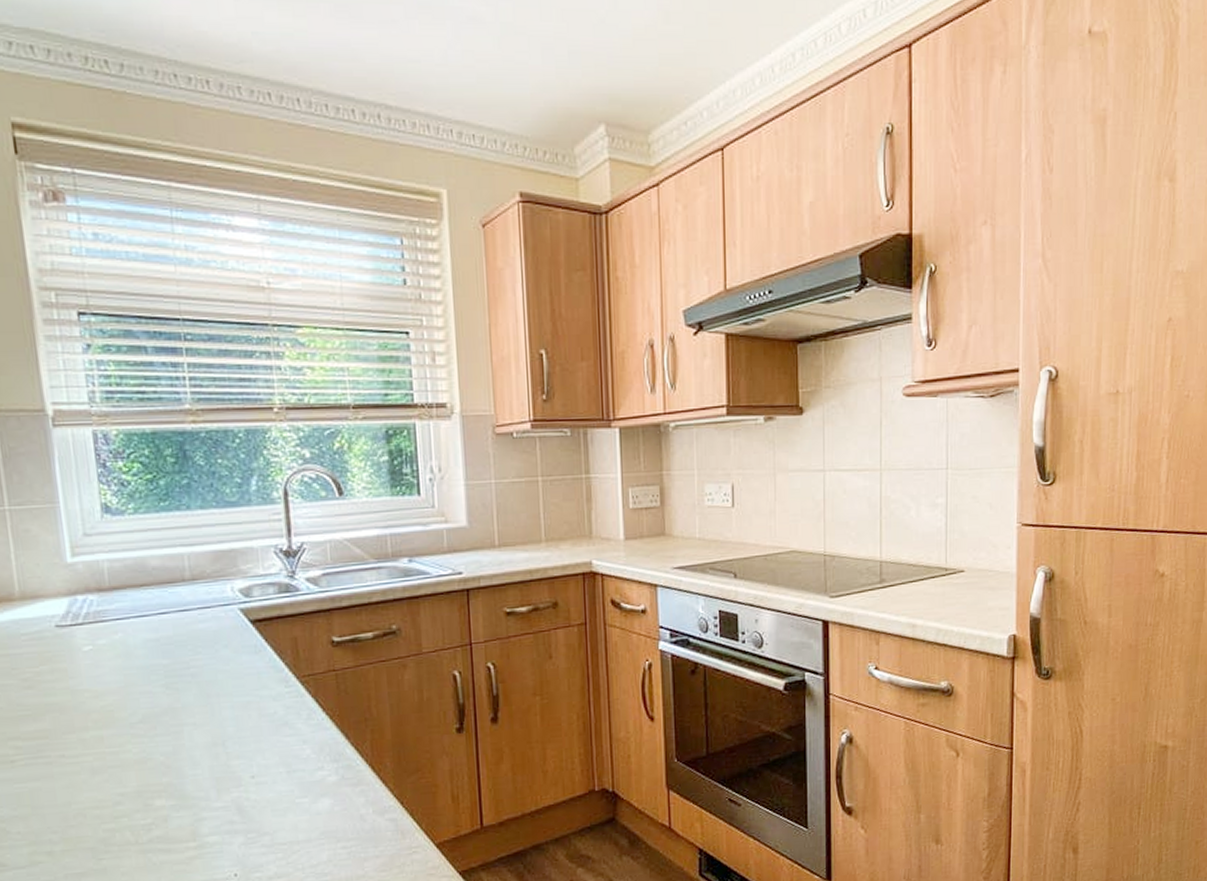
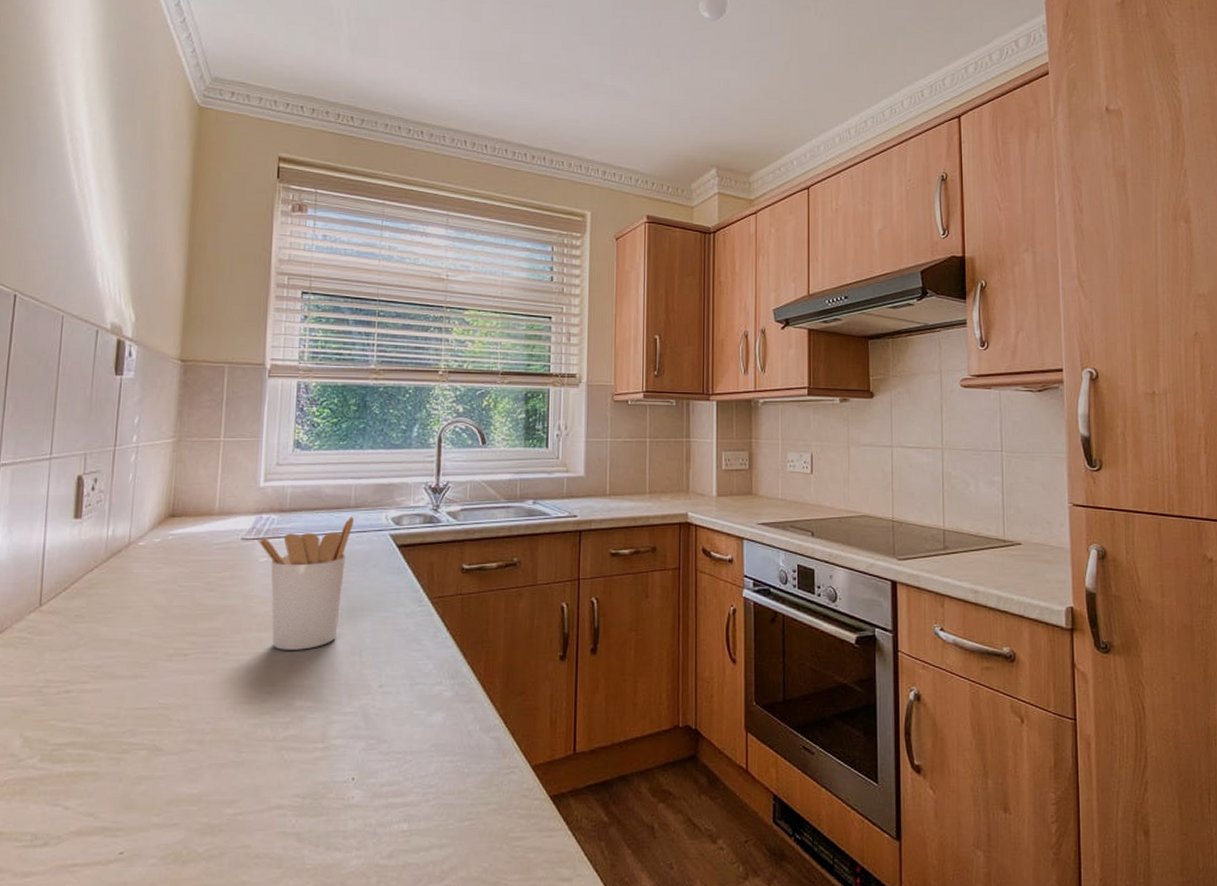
utensil holder: none [75,590,193,748] -> present [257,516,354,650]

